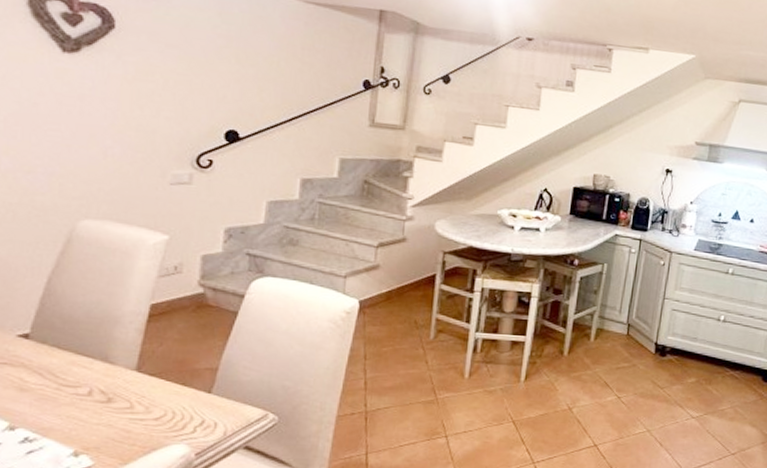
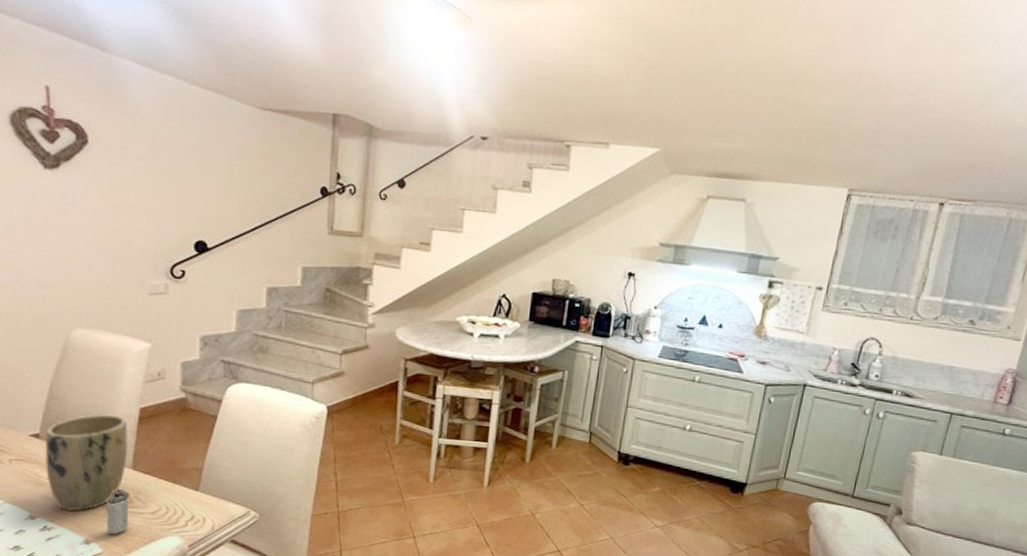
plant pot: none [33,311,135,420] -> present [45,414,128,511]
shaker: none [101,394,132,445] -> present [106,489,130,535]

